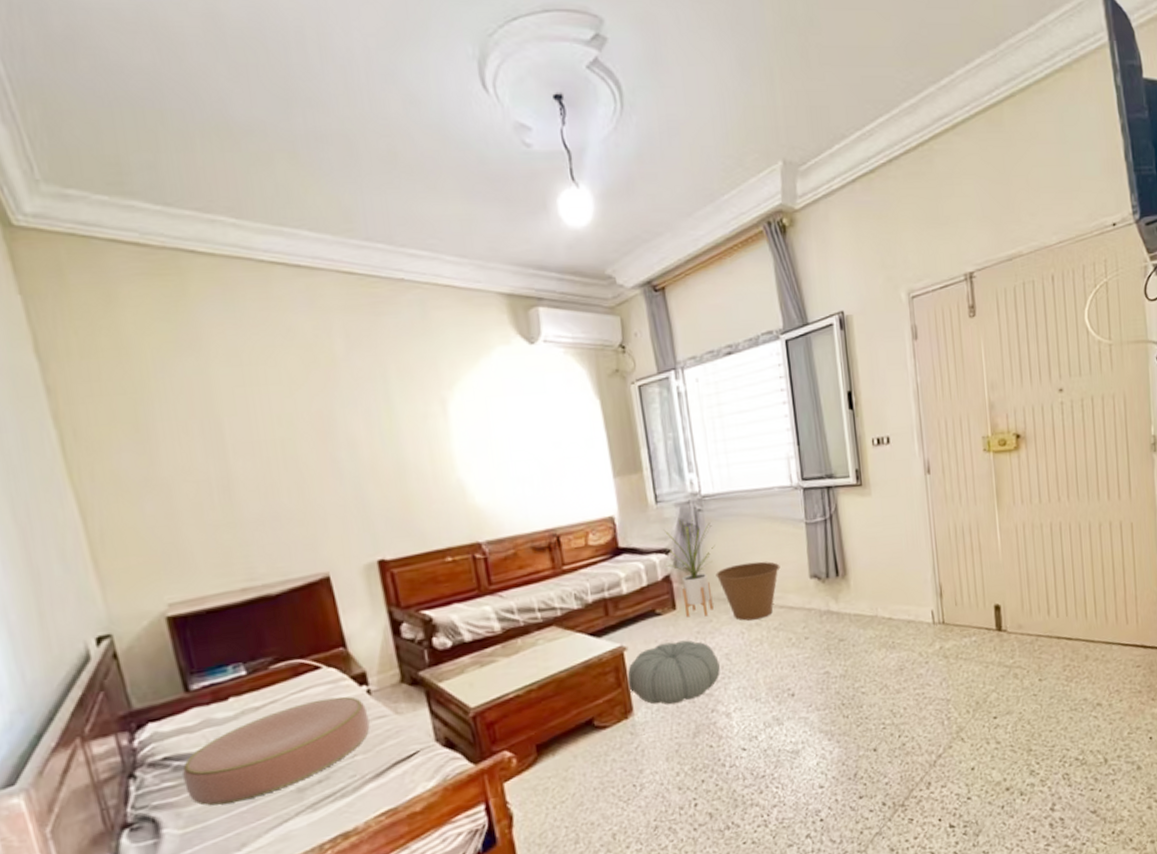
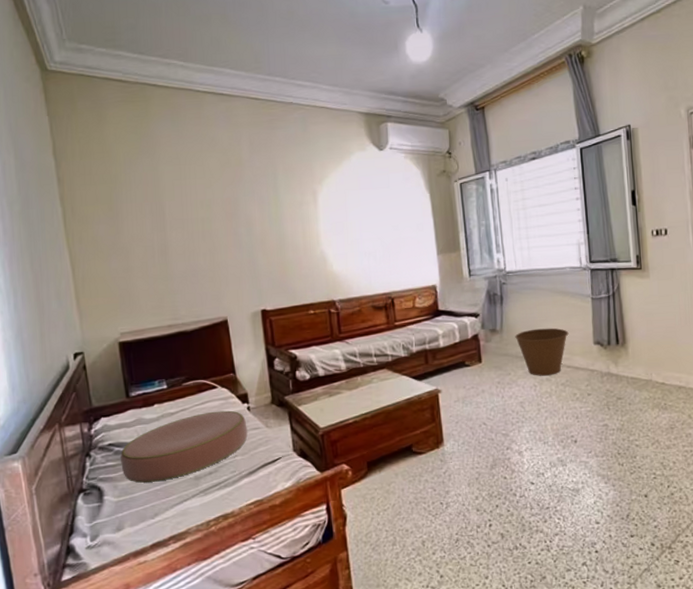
pouf: present [627,640,720,705] -> none [440,388,515,440]
house plant: present [663,516,715,618] -> none [474,288,516,370]

